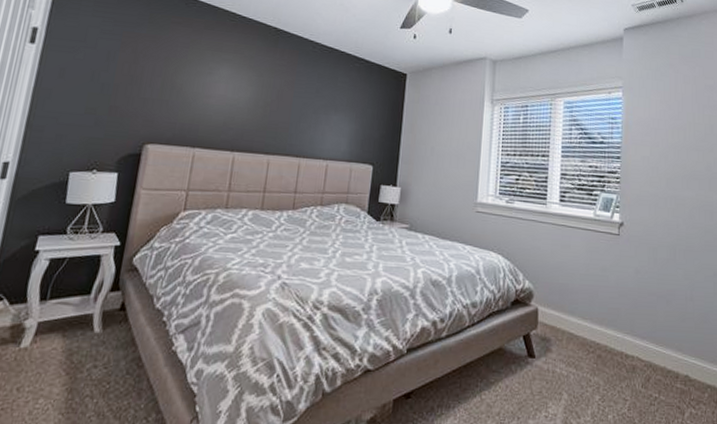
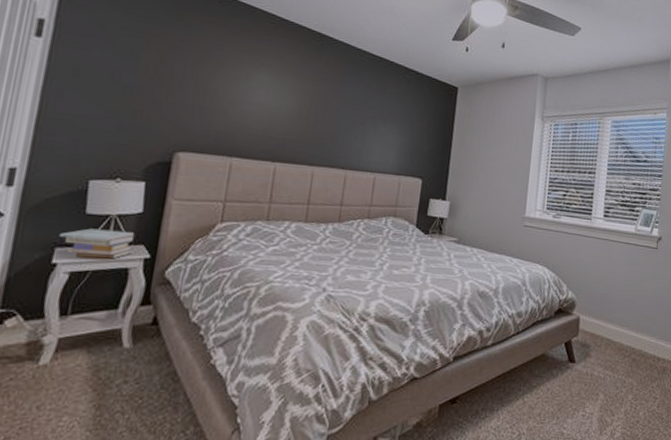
books: none [42,217,108,247] -> present [59,228,135,259]

